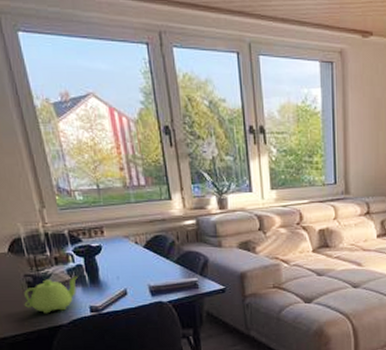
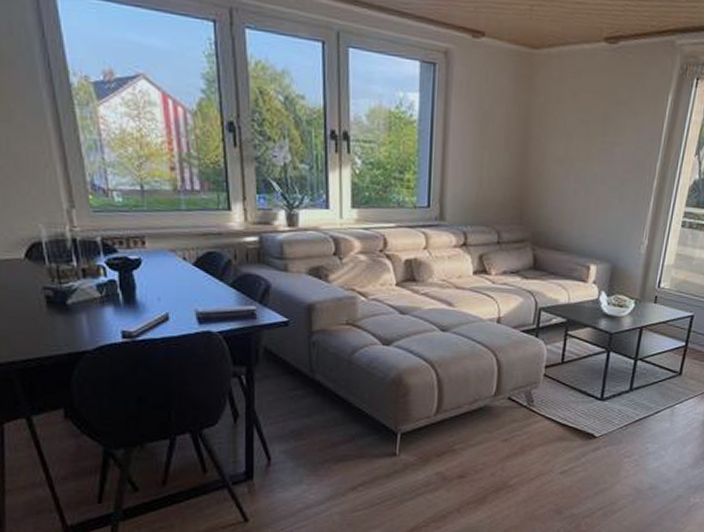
teapot: present [24,276,78,314] -> none [40,293,109,337]

